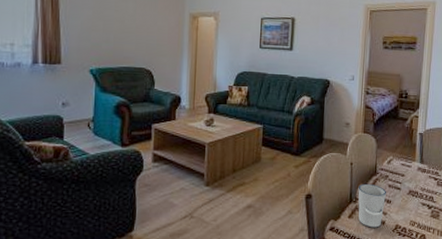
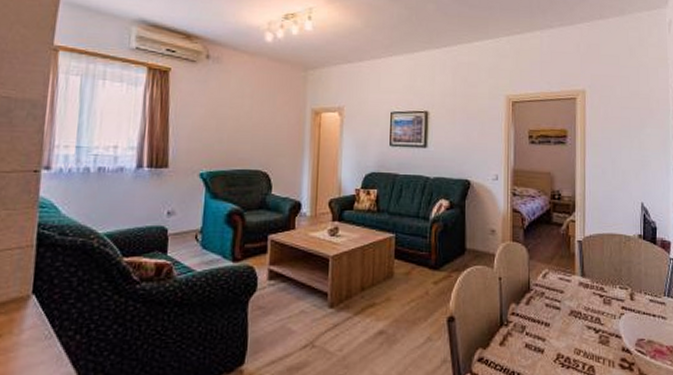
cup: present [358,183,386,228] -> none [509,302,543,358]

